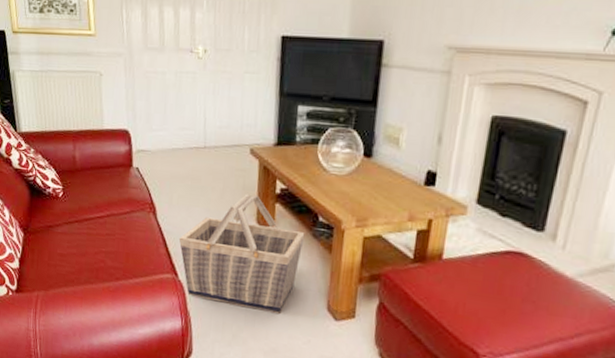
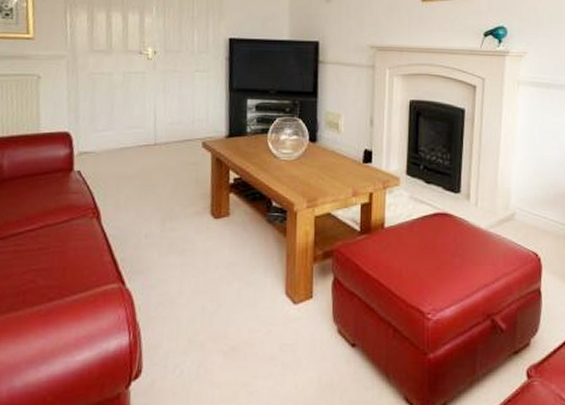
basket: present [178,193,305,314] -> none [126,187,260,307]

